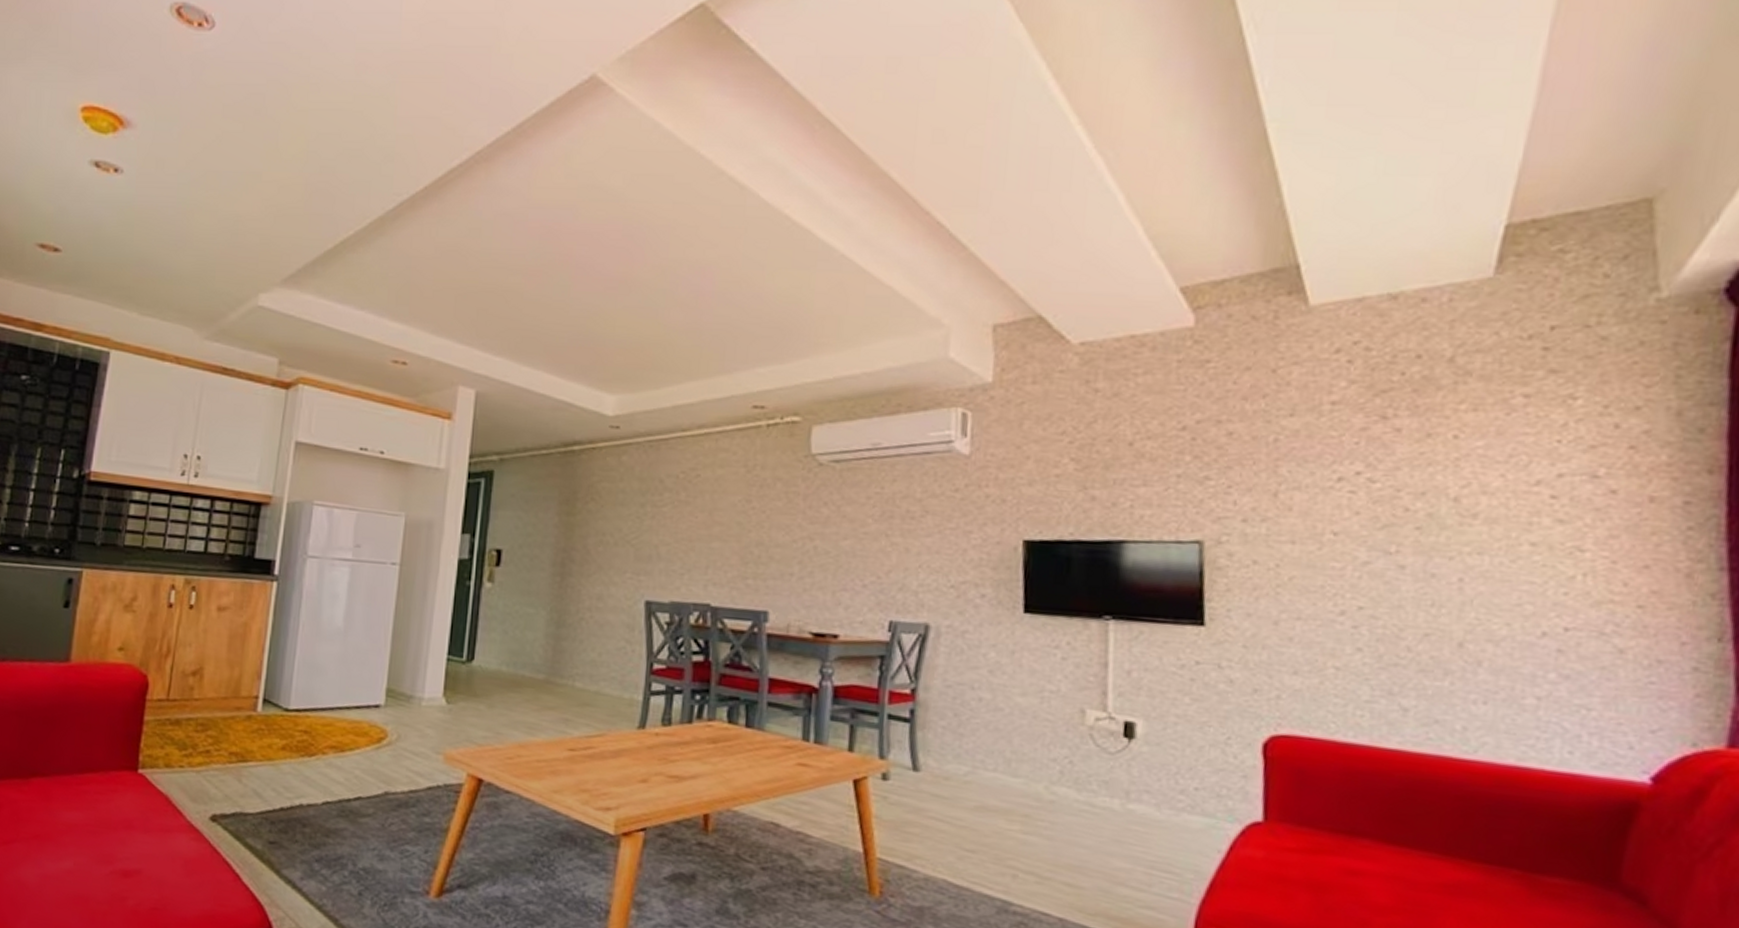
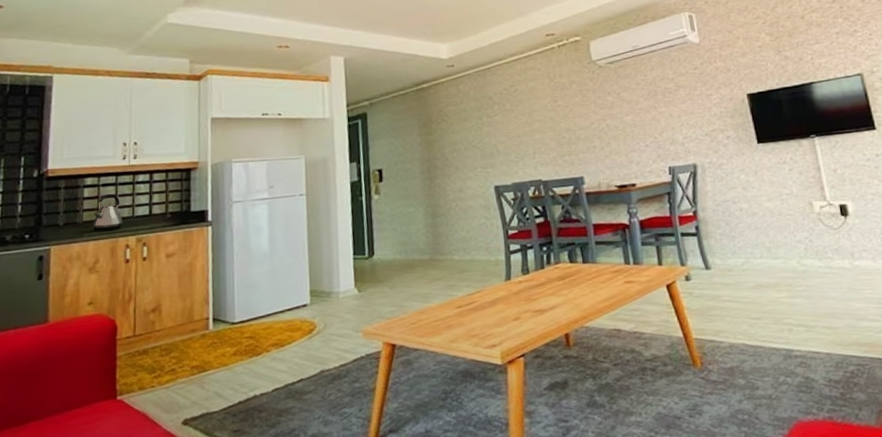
kettle: none [134,515,172,565] -> present [92,193,124,232]

